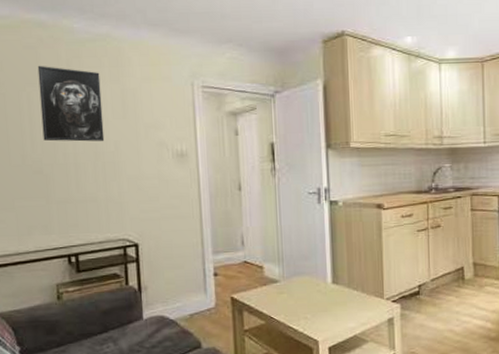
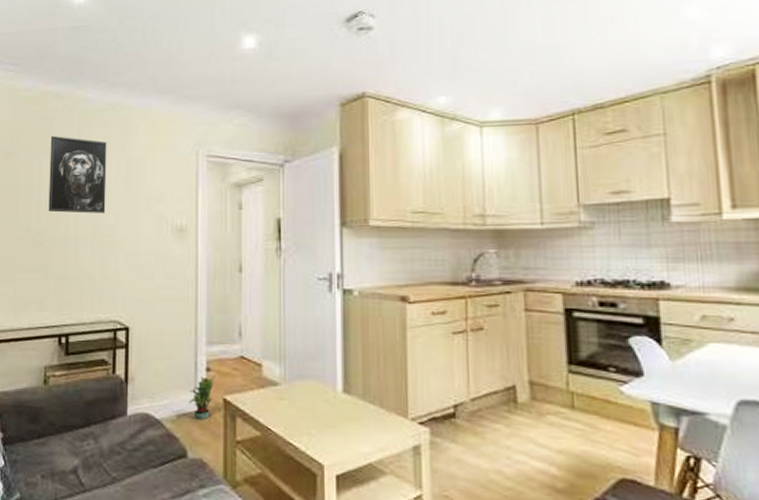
potted plant: none [200,279,223,316] -> present [189,375,216,420]

